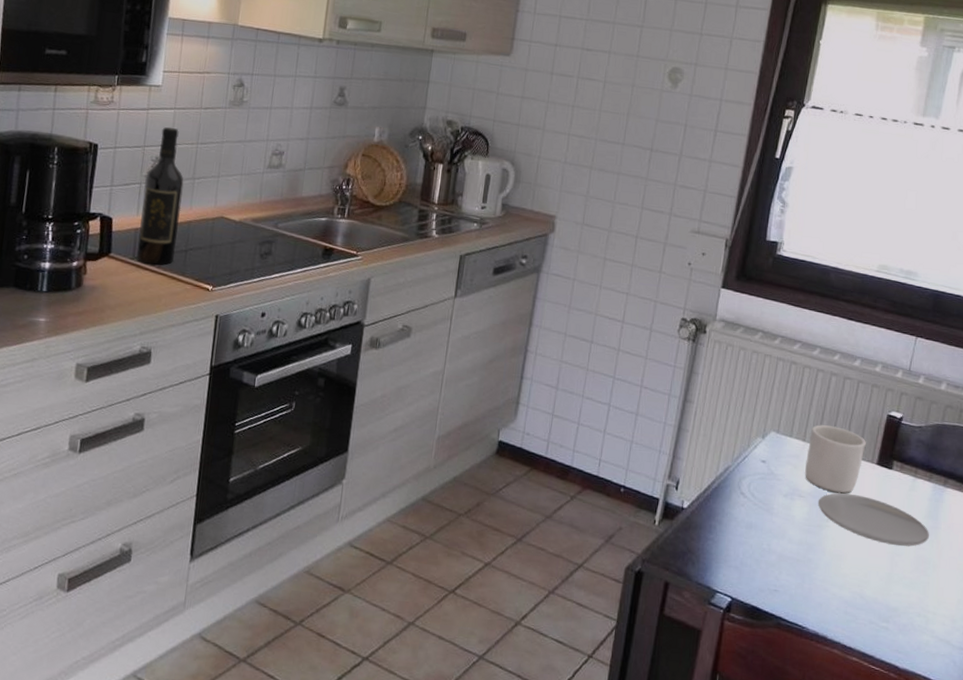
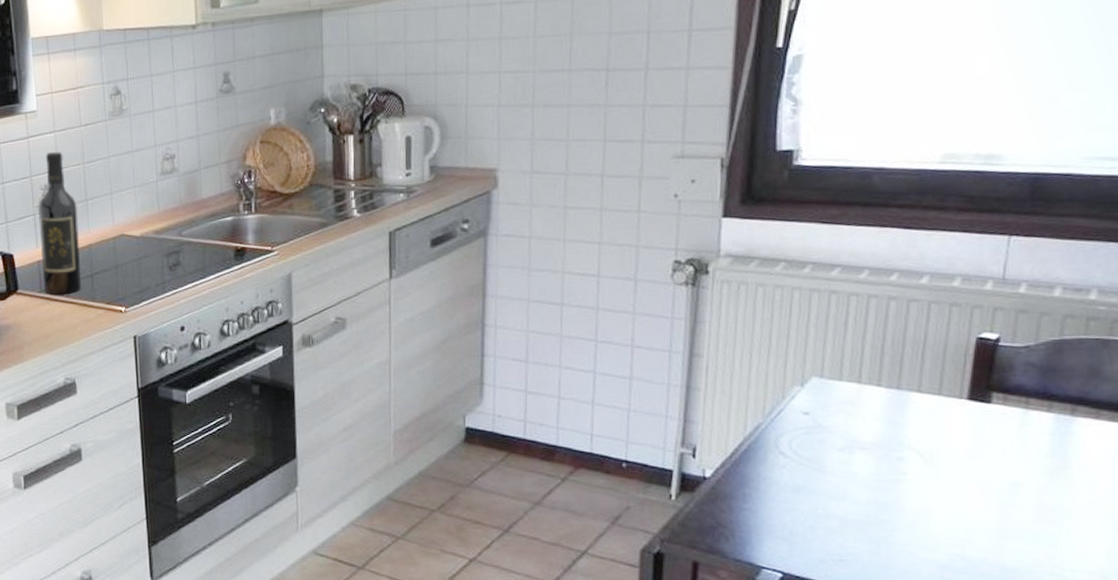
mug: present [805,424,866,494] -> none [865,360,949,440]
plate: present [817,492,930,547] -> none [887,438,1057,493]

